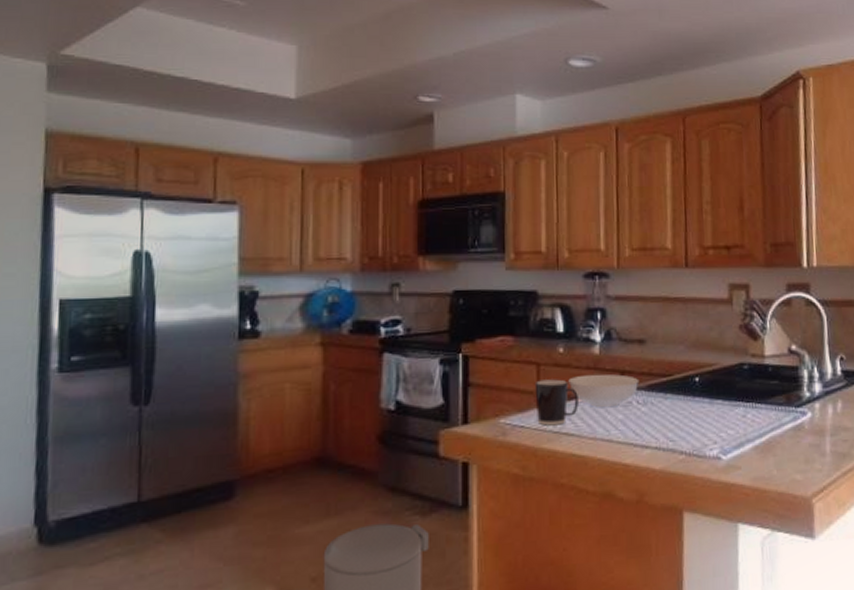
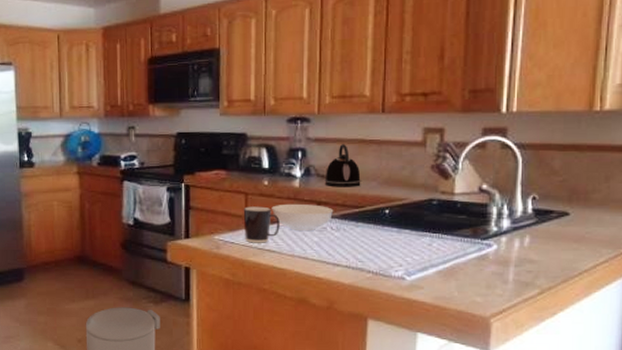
kettle: none [627,303,668,353] -> present [324,144,361,187]

